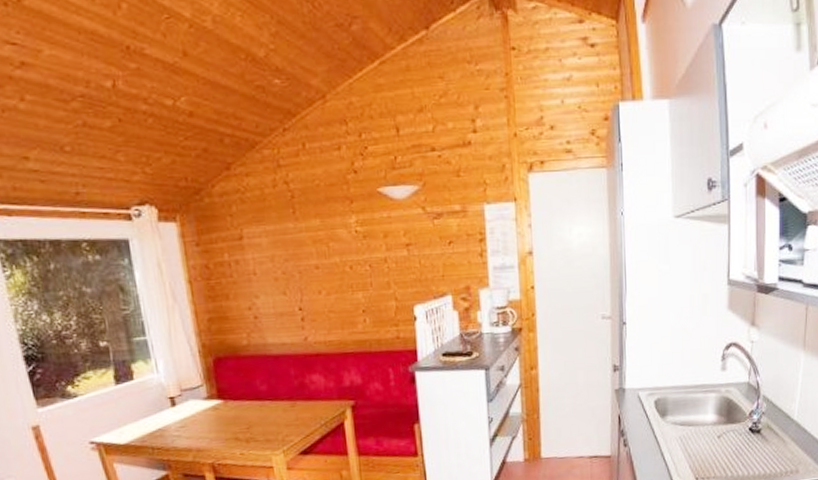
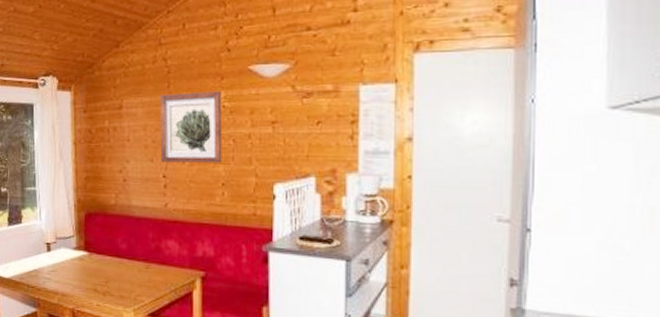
wall art: none [285,215,360,294] -> present [160,91,223,163]

